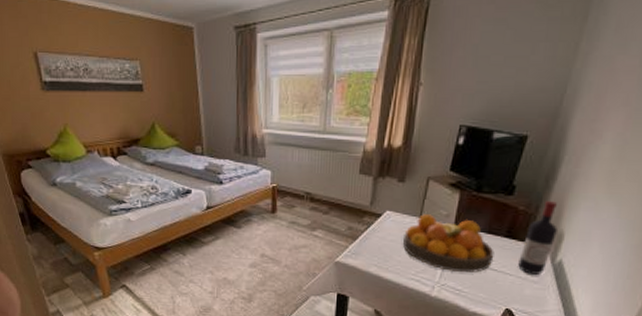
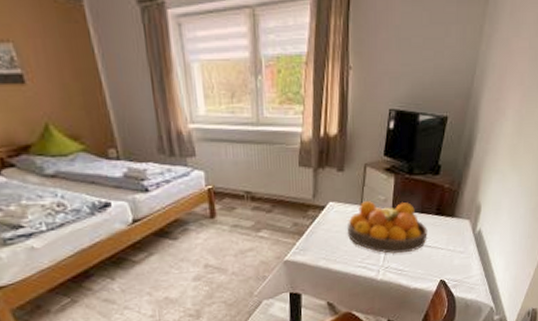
wine bottle: present [518,201,558,275] -> none [447,177,476,246]

